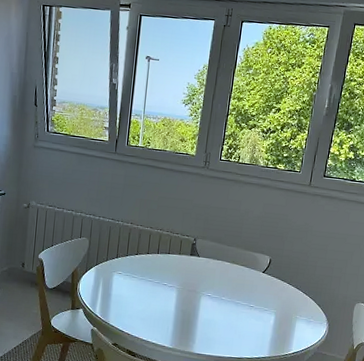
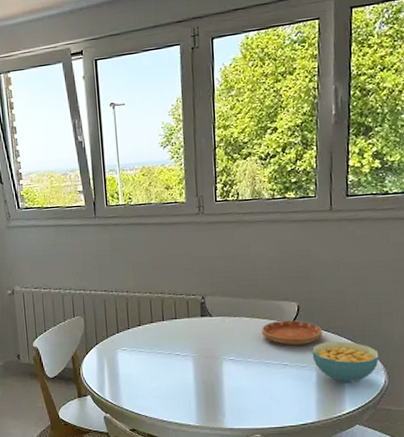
saucer: none [238,269,286,292] -> present [262,320,323,346]
cereal bowl: none [274,292,325,329] -> present [312,341,379,383]

